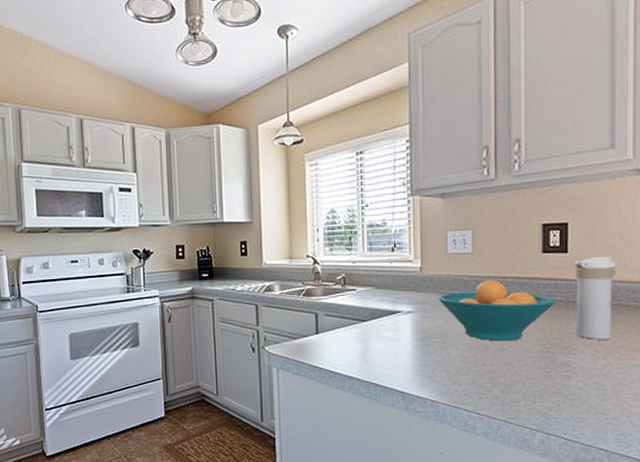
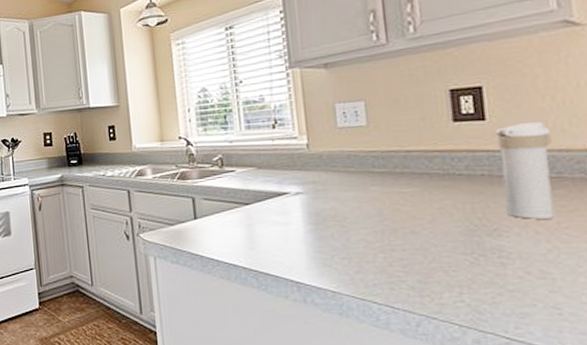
fruit bowl: present [437,280,557,341] -> none [330,155,478,224]

